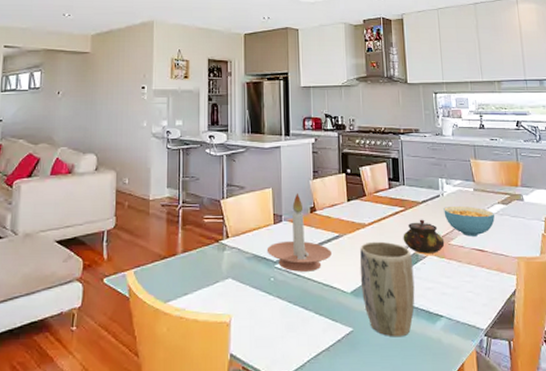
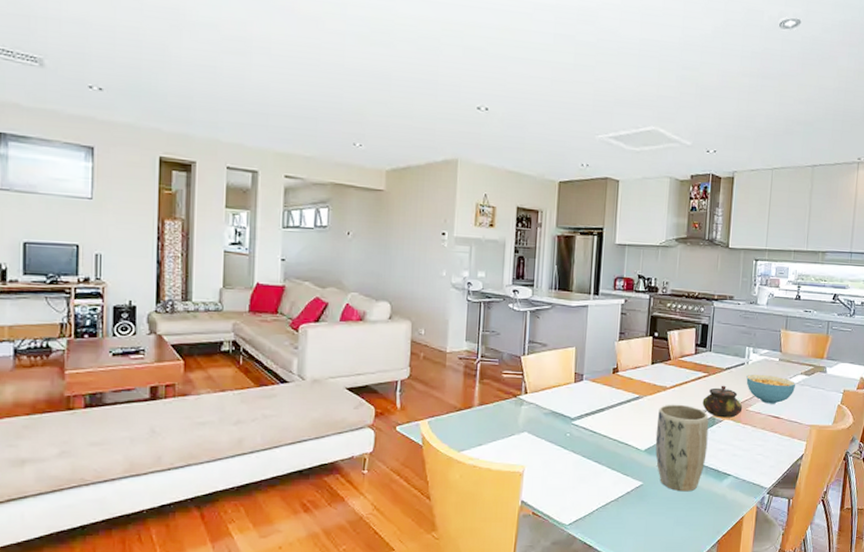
candle holder: present [266,192,332,272] -> none [565,353,630,429]

